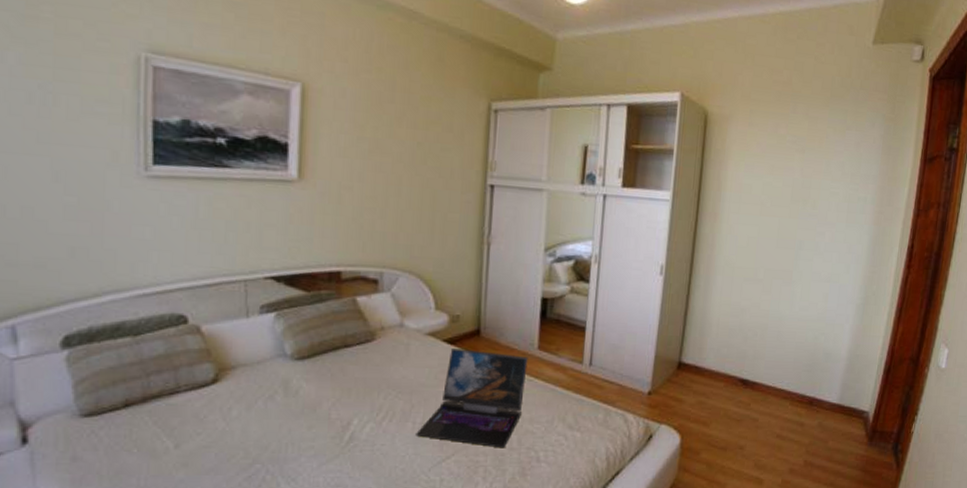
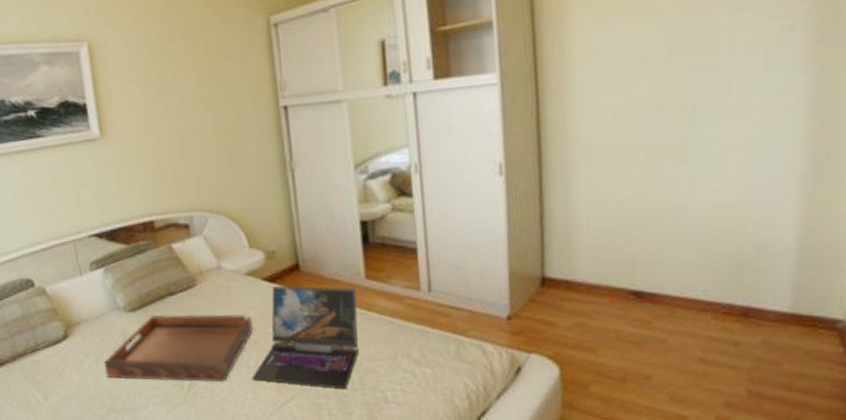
serving tray: none [256,365,427,437] -> present [104,313,253,383]

